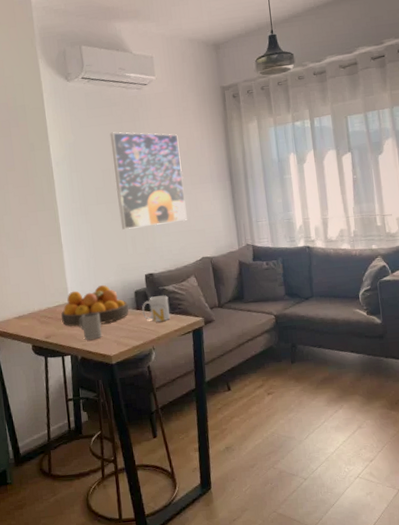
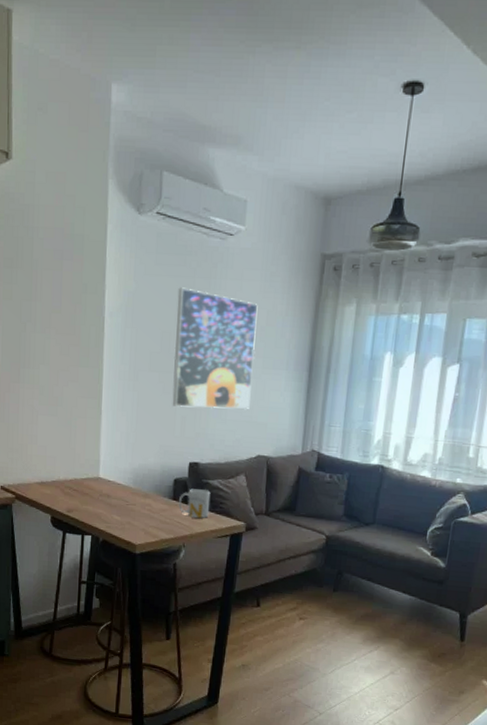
fruit bowl: present [61,285,129,327] -> none [88,465,165,508]
mug: present [79,312,103,341] -> none [107,493,131,524]

